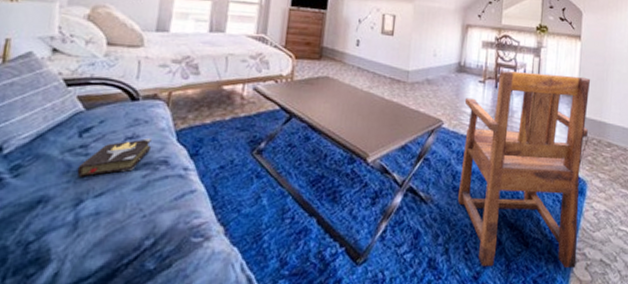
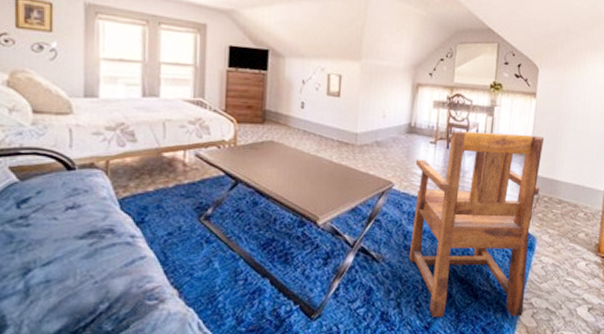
hardback book: present [77,137,152,177] -> none [20,206,95,247]

